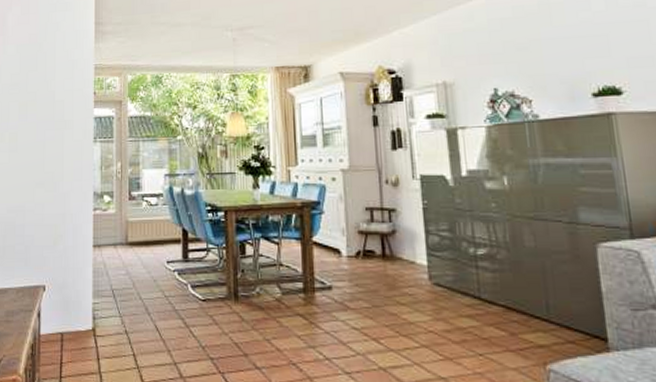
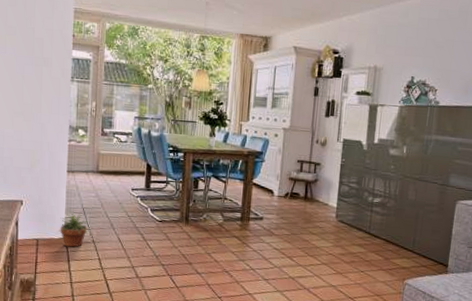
potted plant: none [86,294,123,341] -> present [59,211,91,248]

